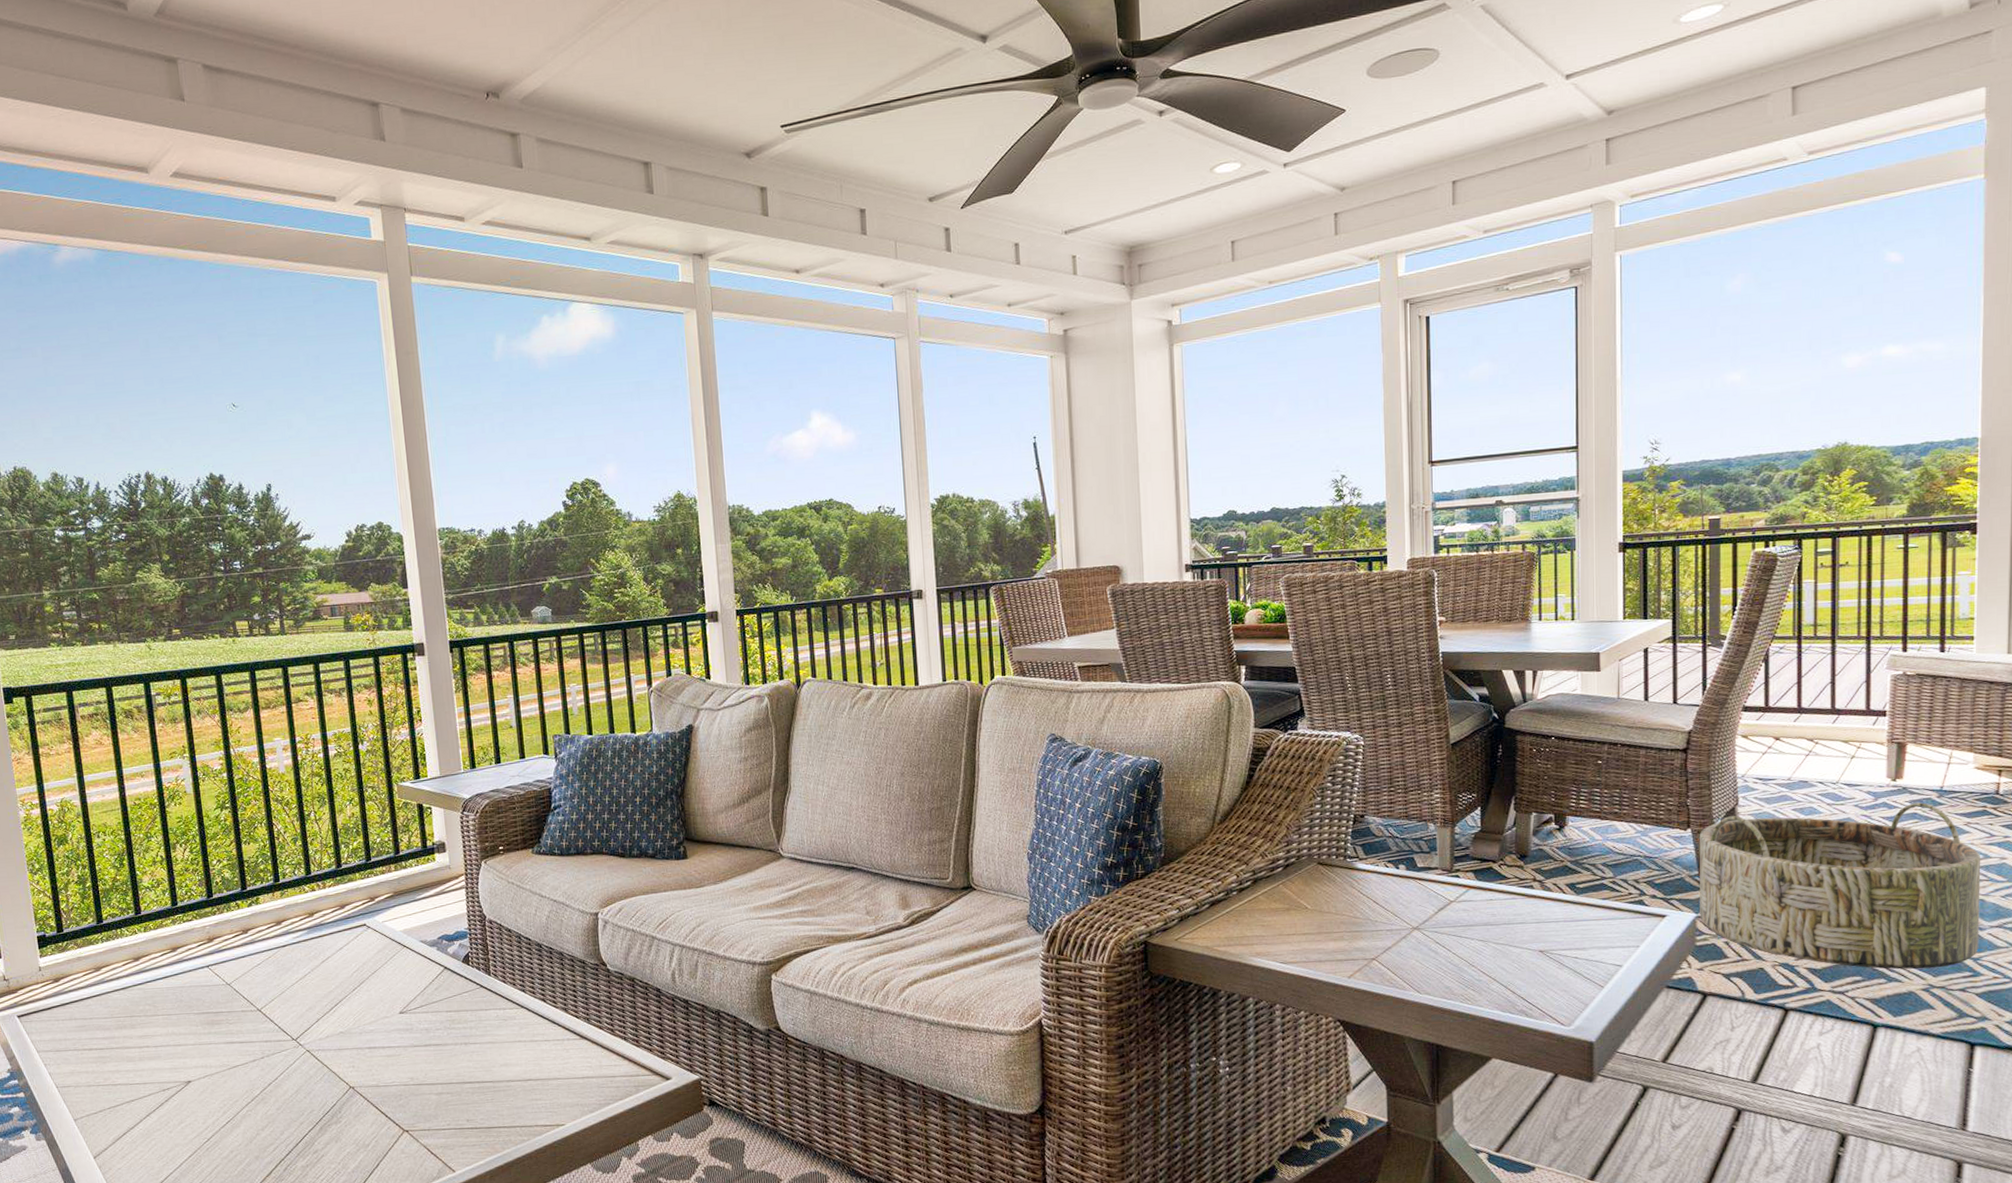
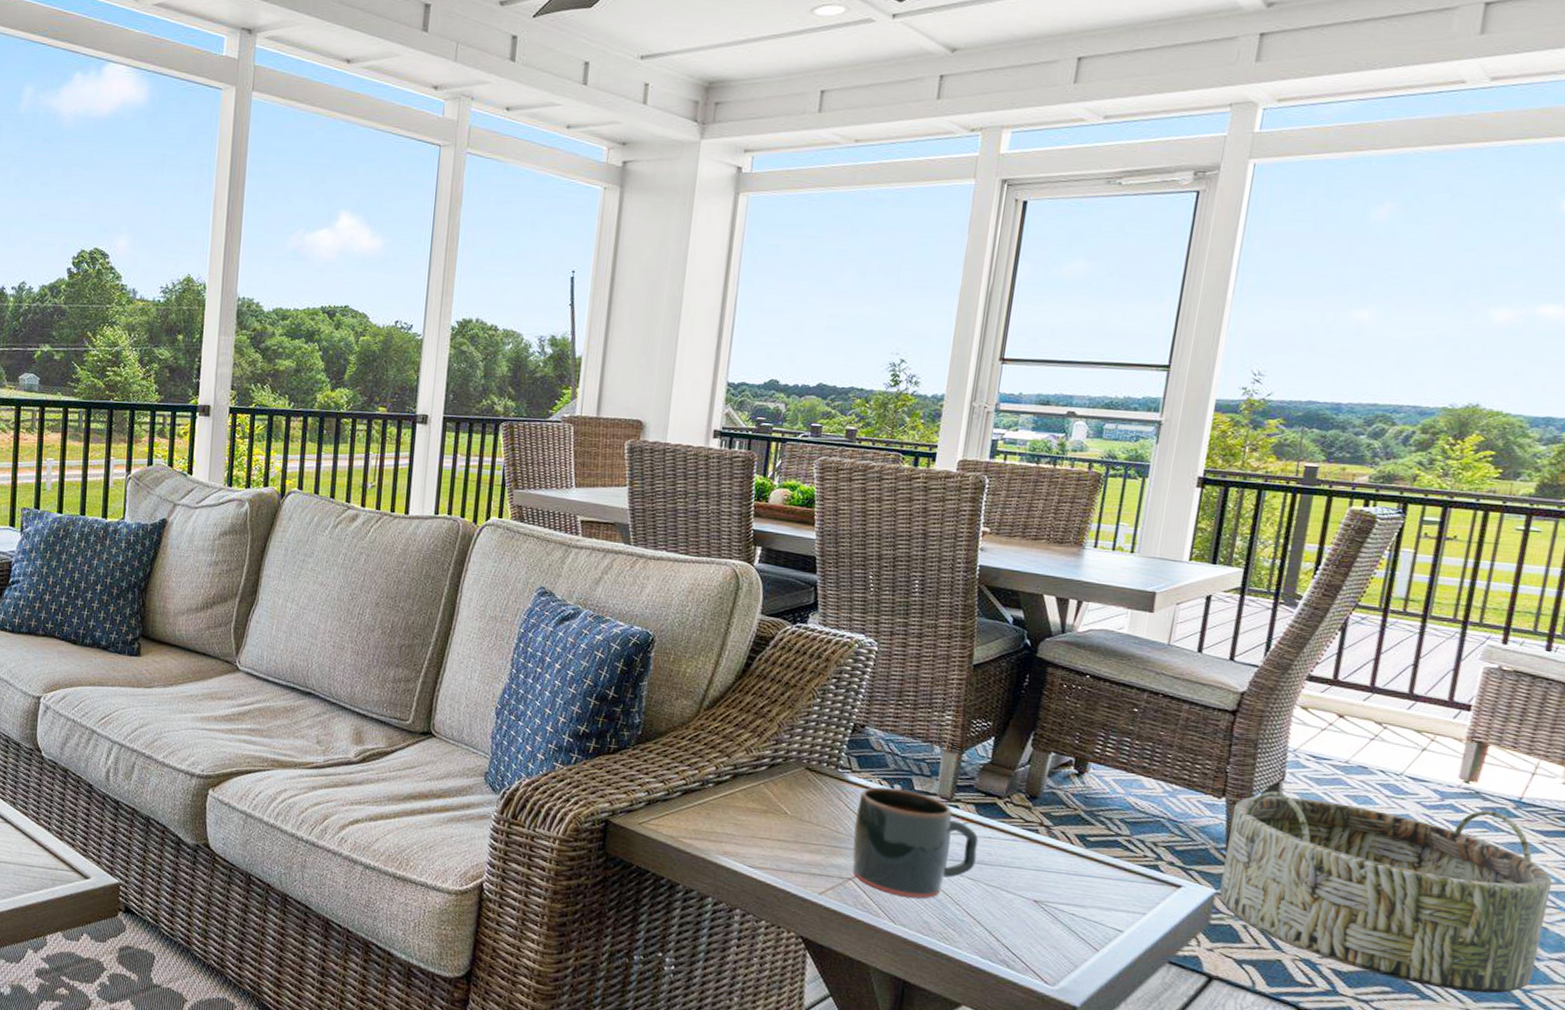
mug: none [1370,868,1482,967] -> present [852,787,979,898]

